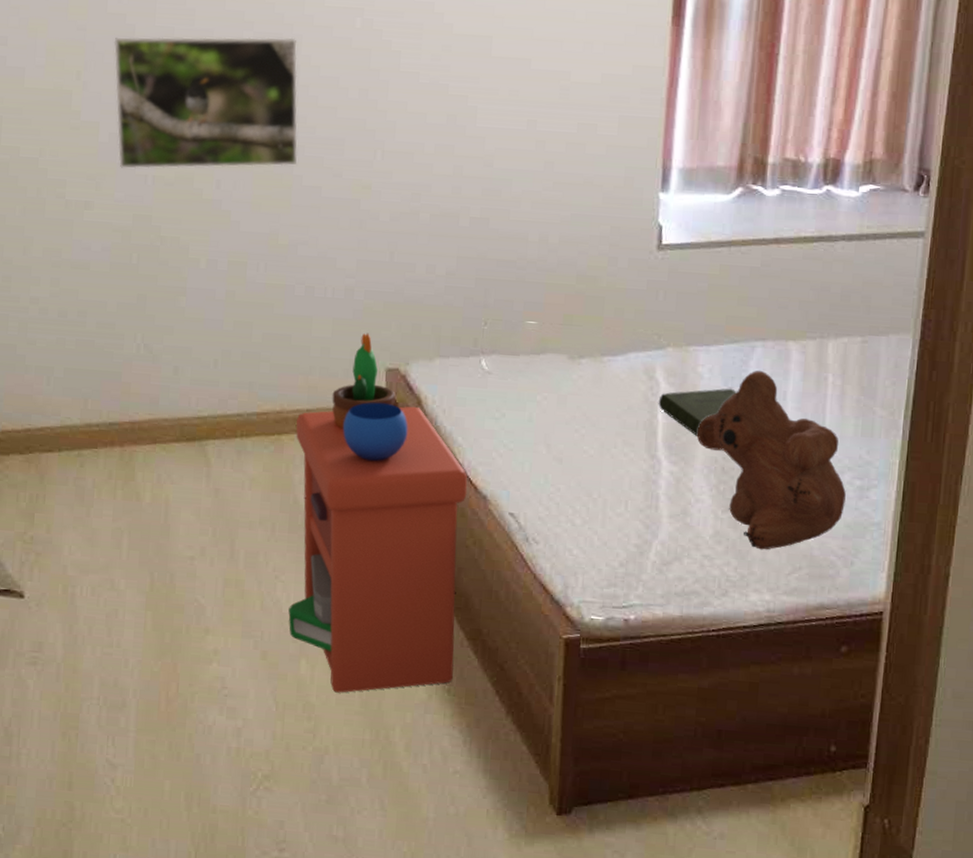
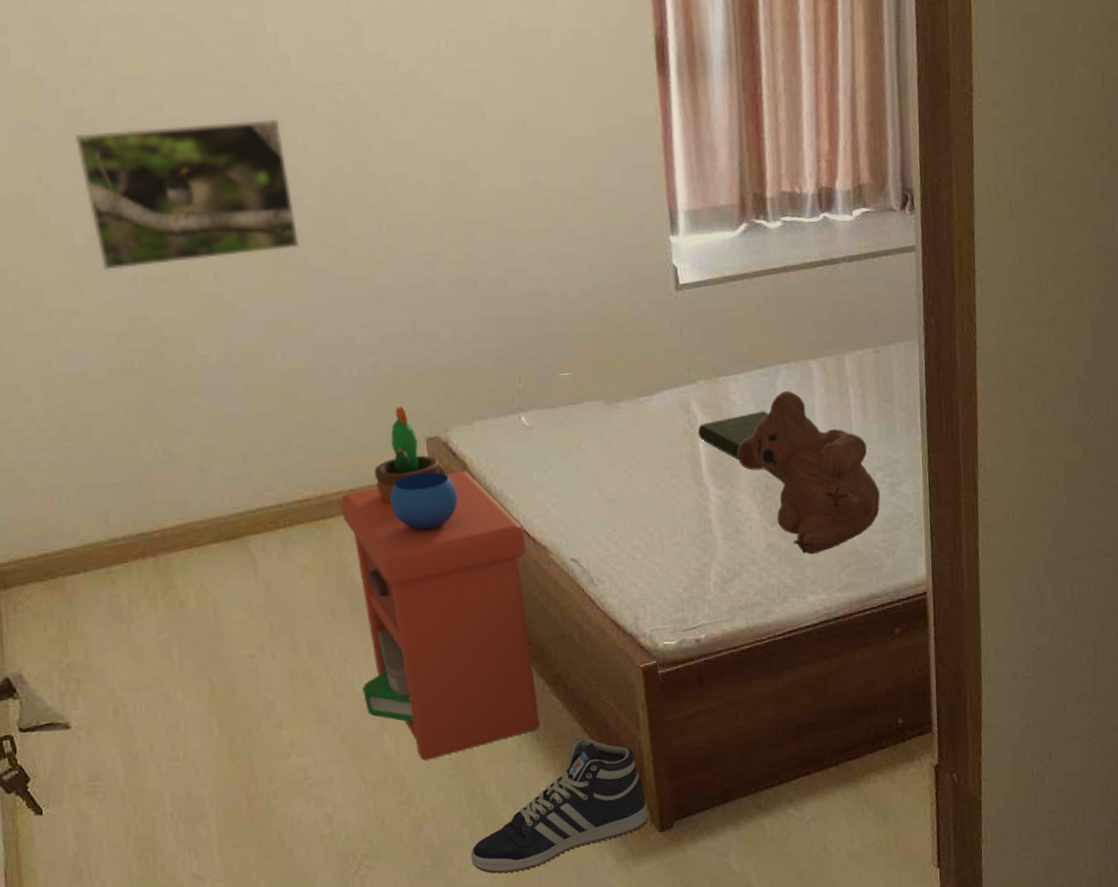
sneaker: none [365,700,548,826] -> present [470,737,649,874]

